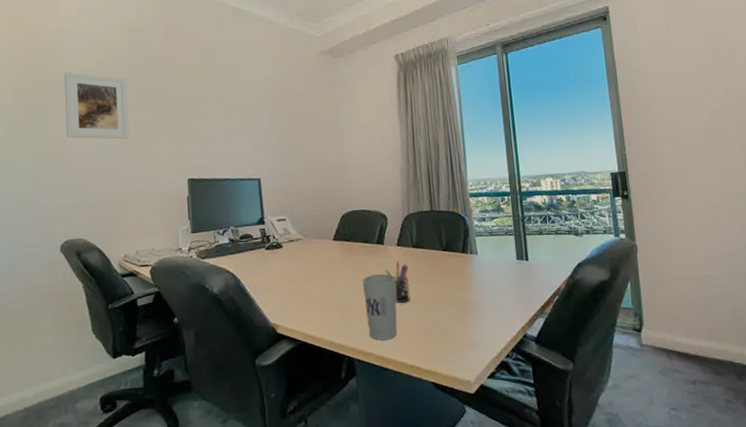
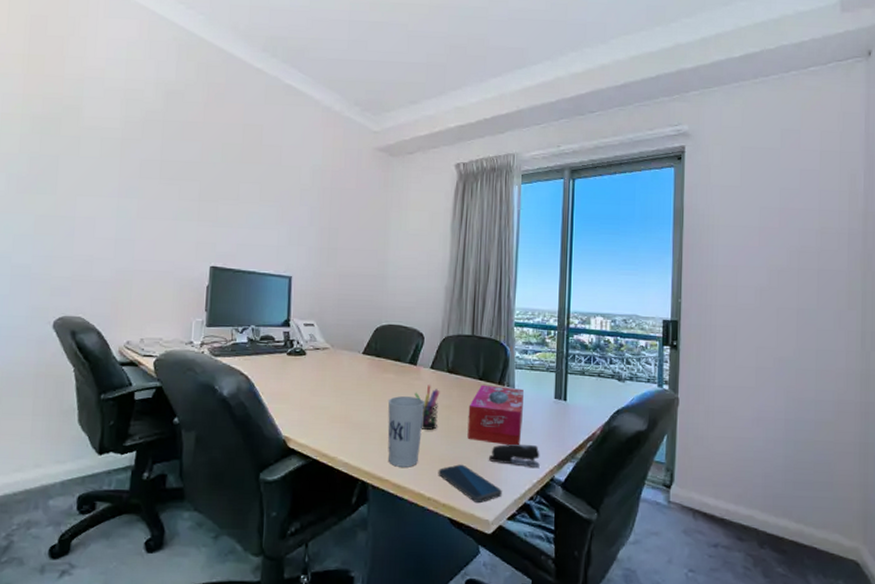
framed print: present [64,72,130,140] -> none [77,128,155,213]
smartphone: none [416,331,480,365] -> present [438,464,502,503]
tissue box: none [437,254,490,309] -> present [467,384,524,446]
stapler: none [461,306,512,327] -> present [488,444,540,467]

